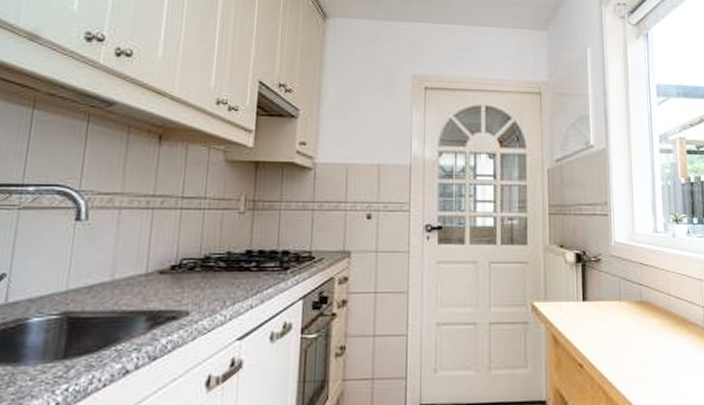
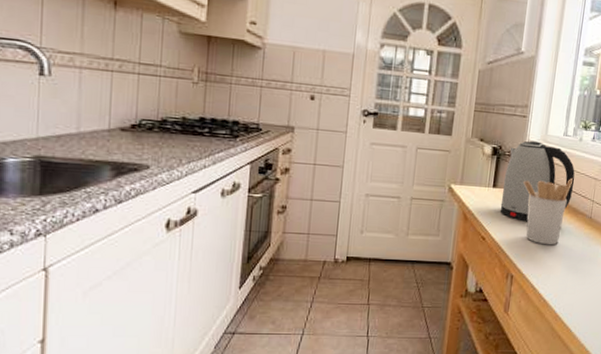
kettle: none [594,242,677,339] -> present [500,141,575,221]
utensil holder: none [617,282,674,368] -> present [524,179,573,246]

